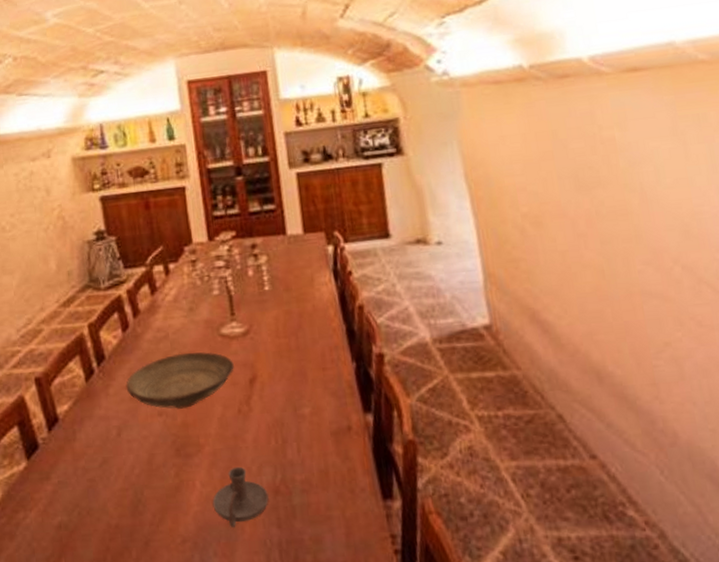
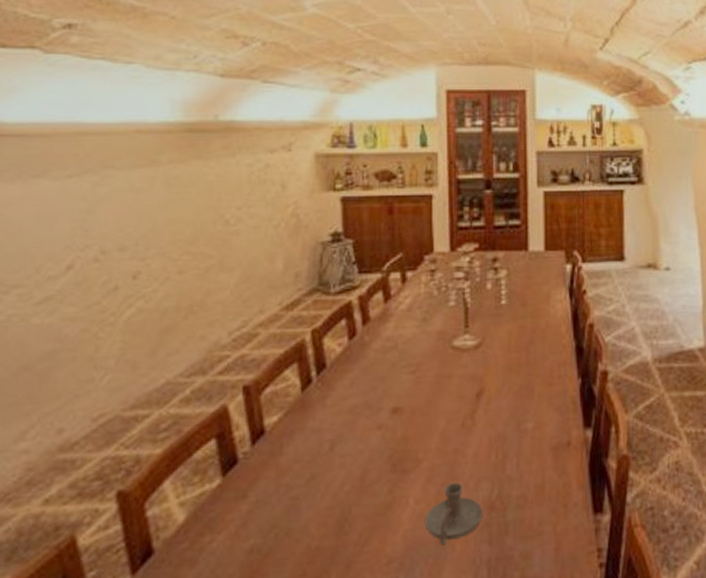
decorative bowl: present [126,352,234,409] -> none [345,363,462,422]

